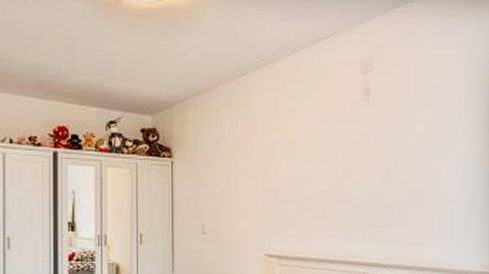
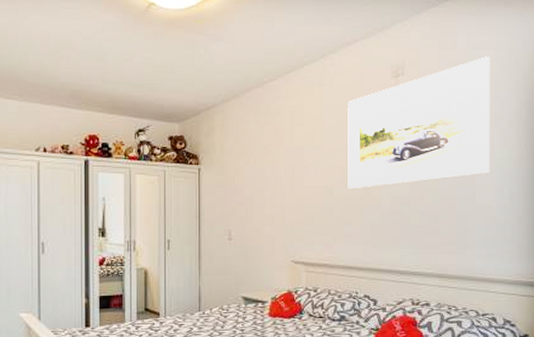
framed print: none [319,55,454,183] -> present [348,56,490,189]

